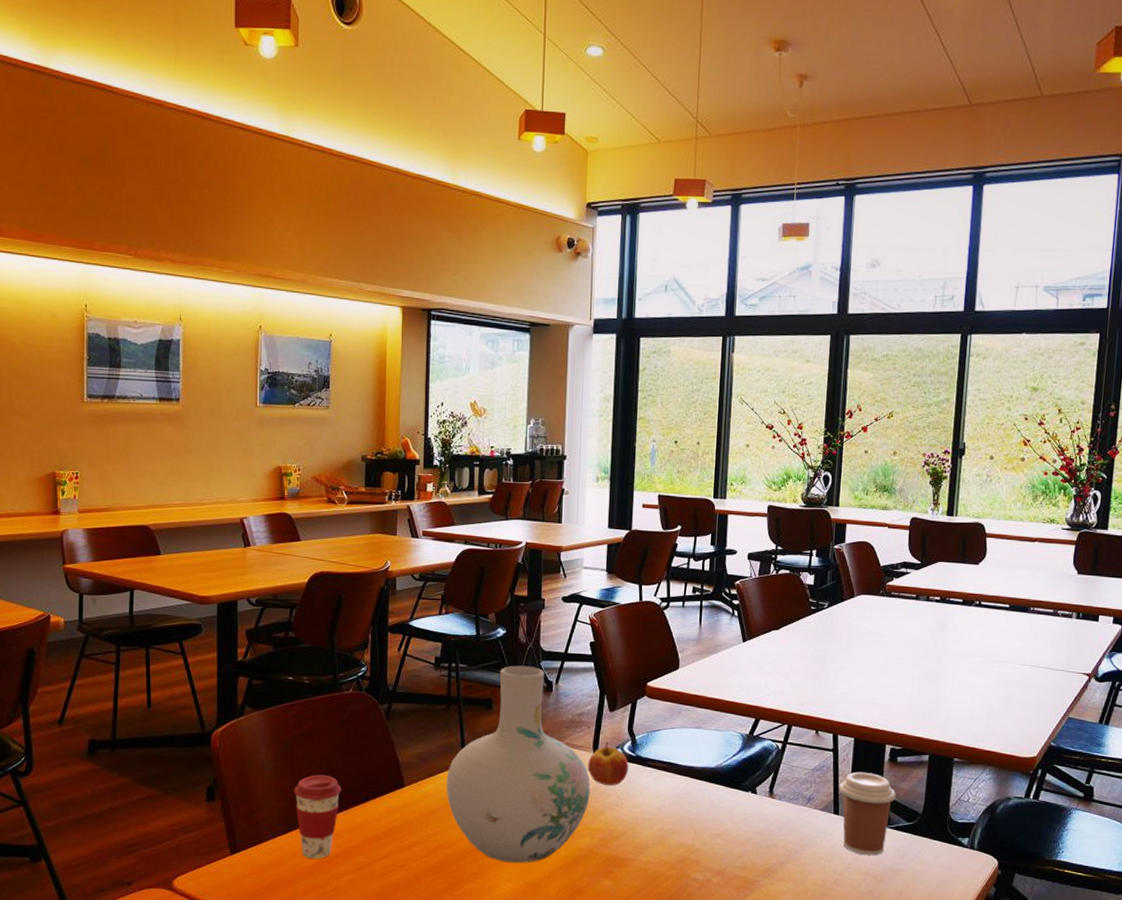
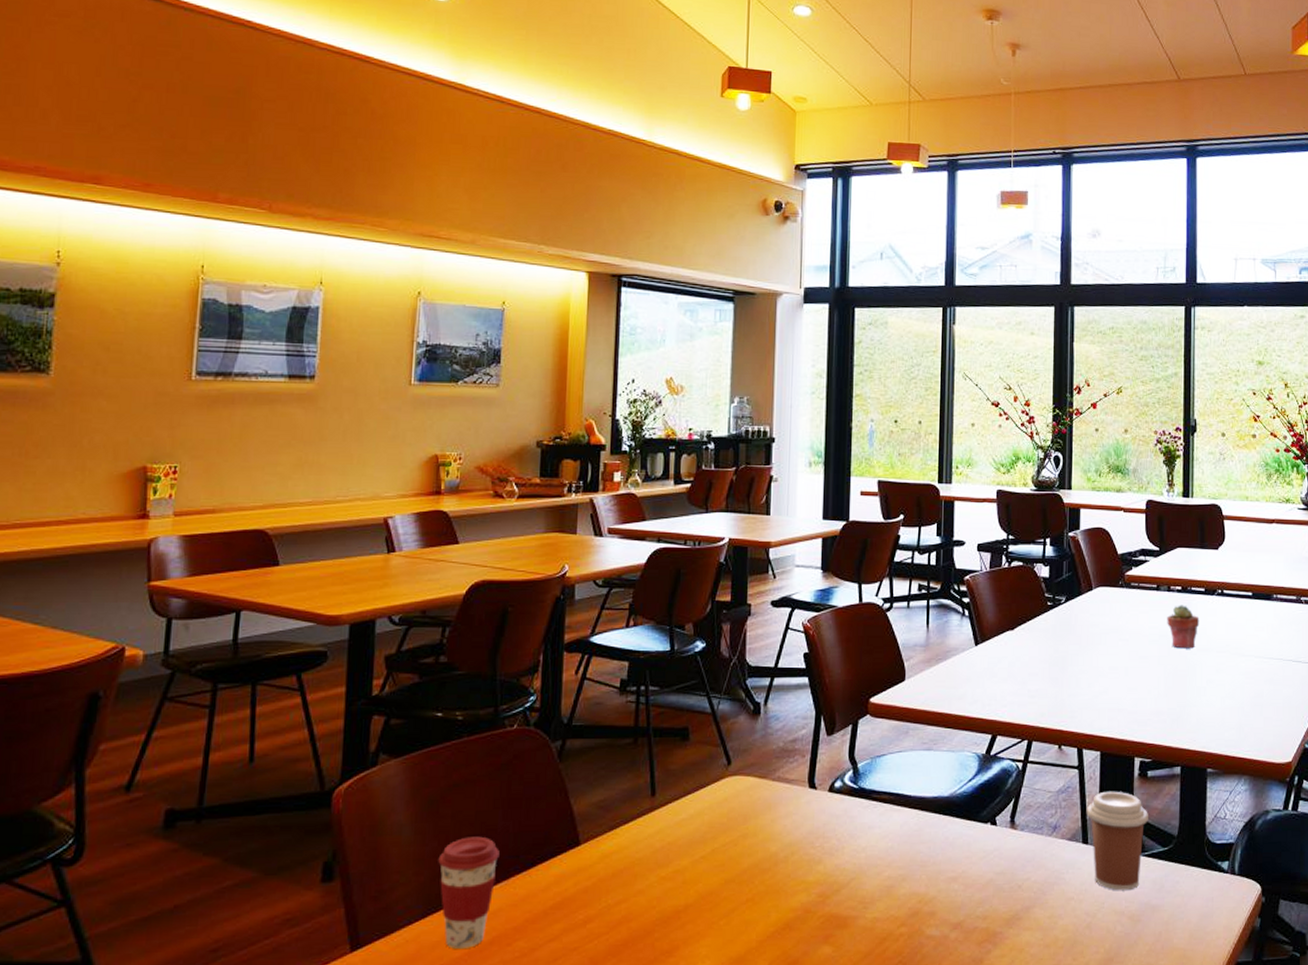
vase: present [446,665,591,863] -> none [631,685,806,934]
apple: present [588,741,629,786] -> none [802,772,850,827]
potted succulent: none [924,613,956,653] -> present [1167,605,1200,649]

